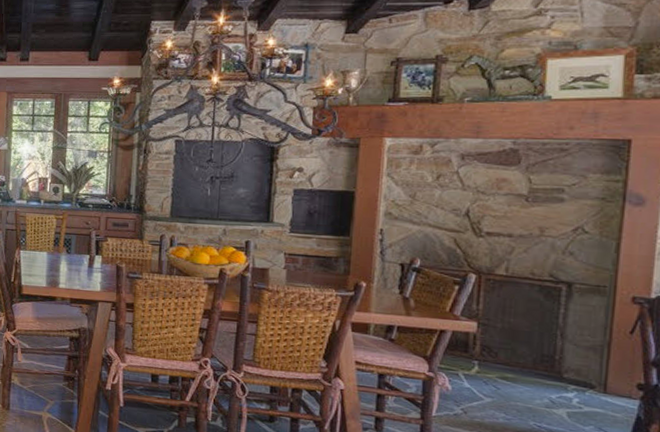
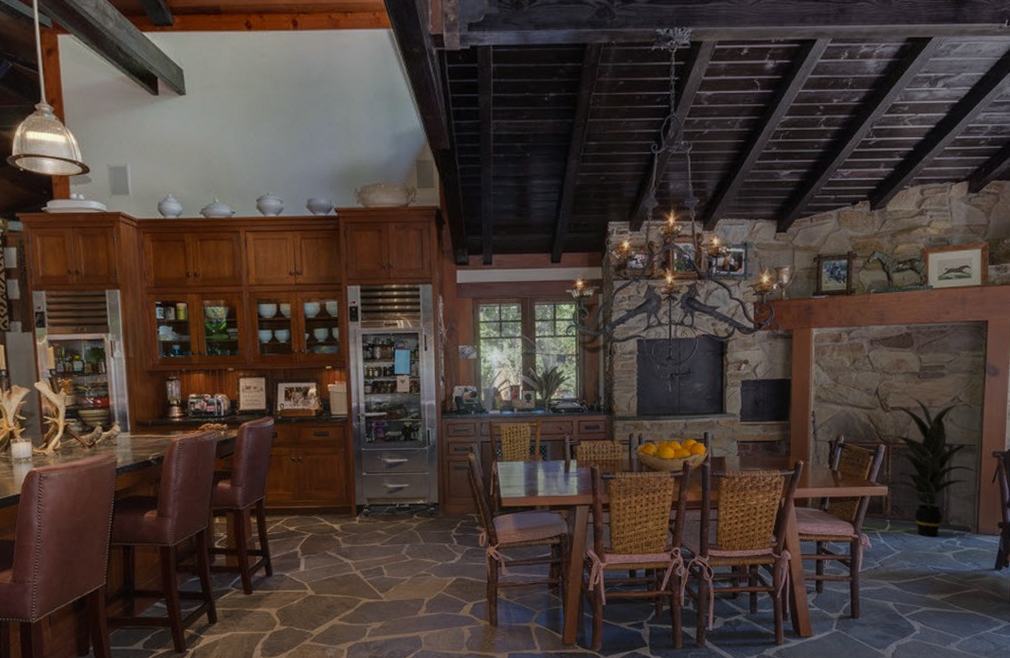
indoor plant: none [471,222,612,390] -> present [882,397,980,537]

